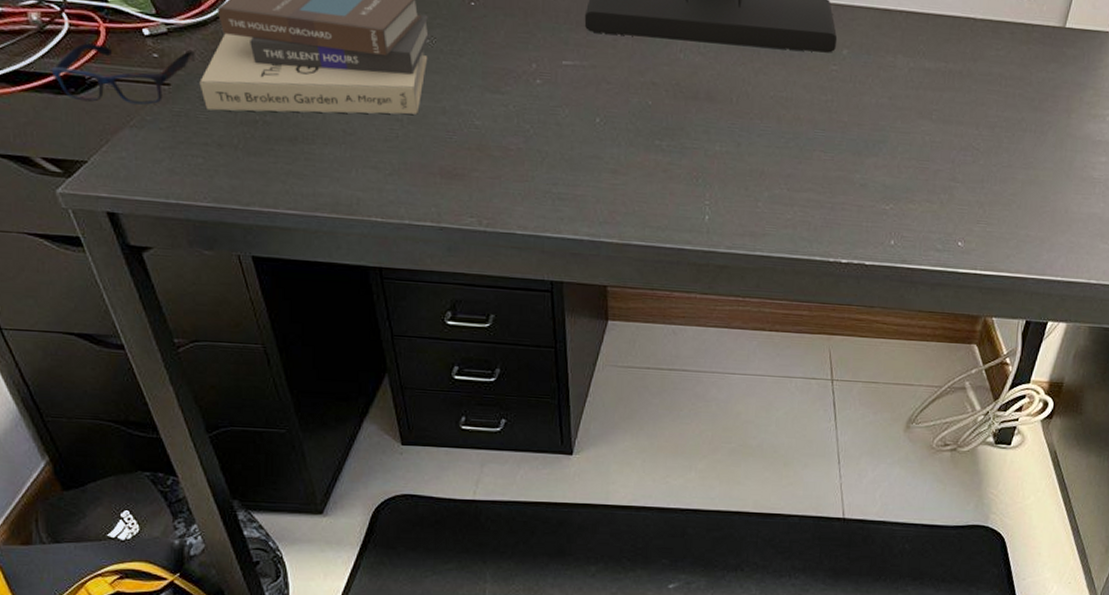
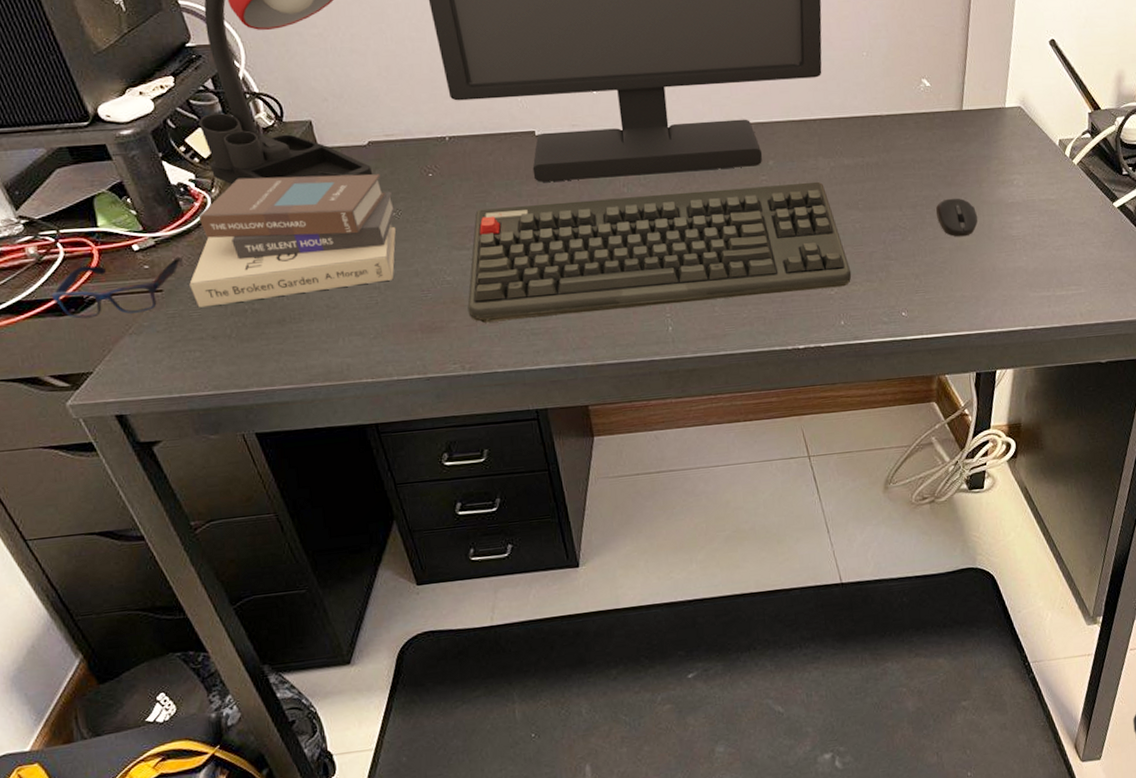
computer keyboard: none [493,51,912,203] -> present [467,181,852,323]
computer mouse: none [1014,124,1060,170] -> present [935,198,978,237]

